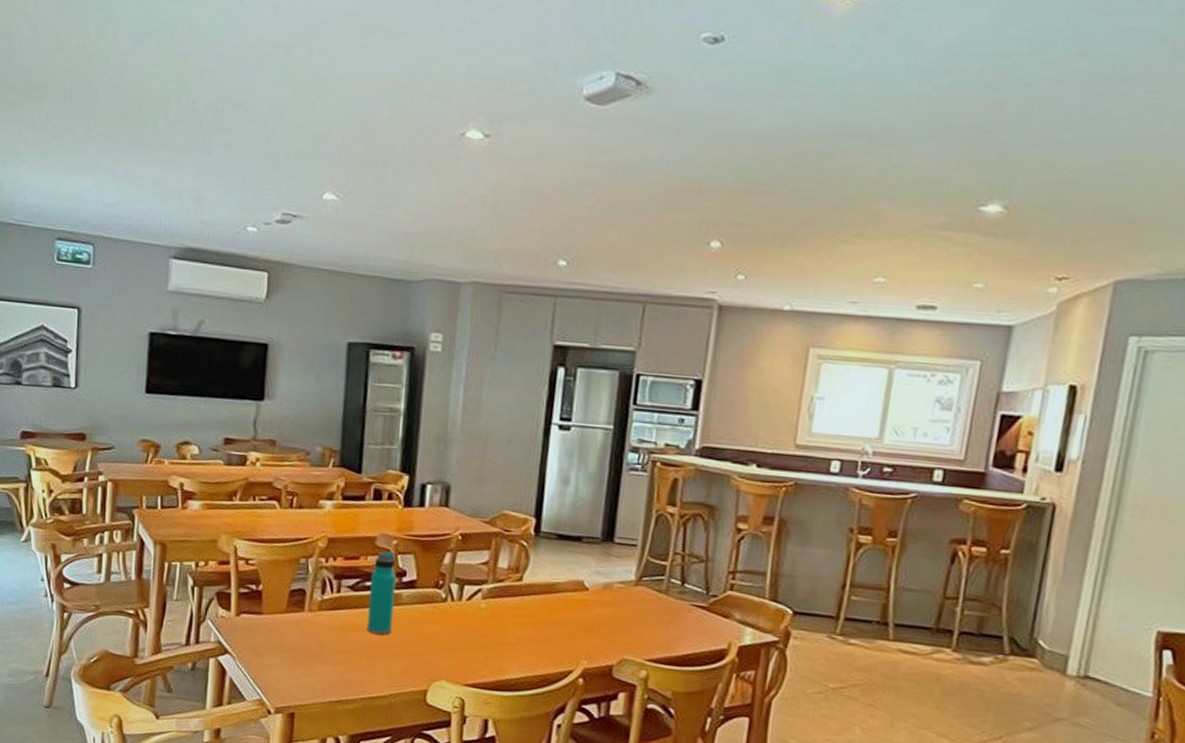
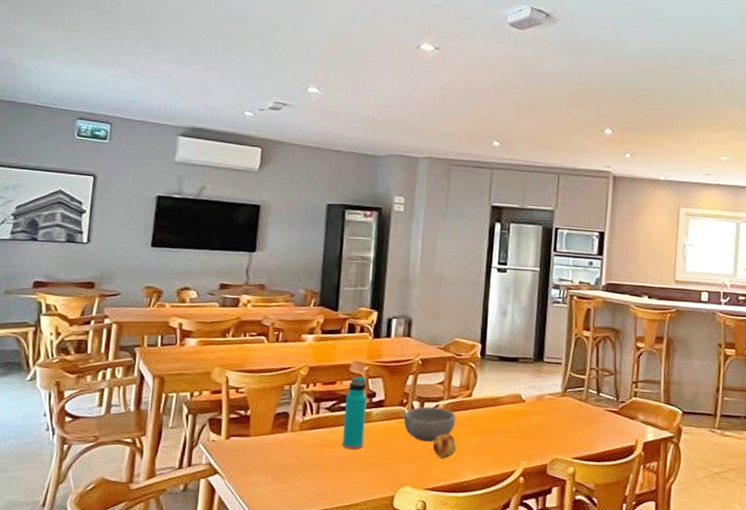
bowl: none [439,590,503,632] -> present [403,406,457,442]
fruit: none [474,623,503,652] -> present [433,434,457,459]

